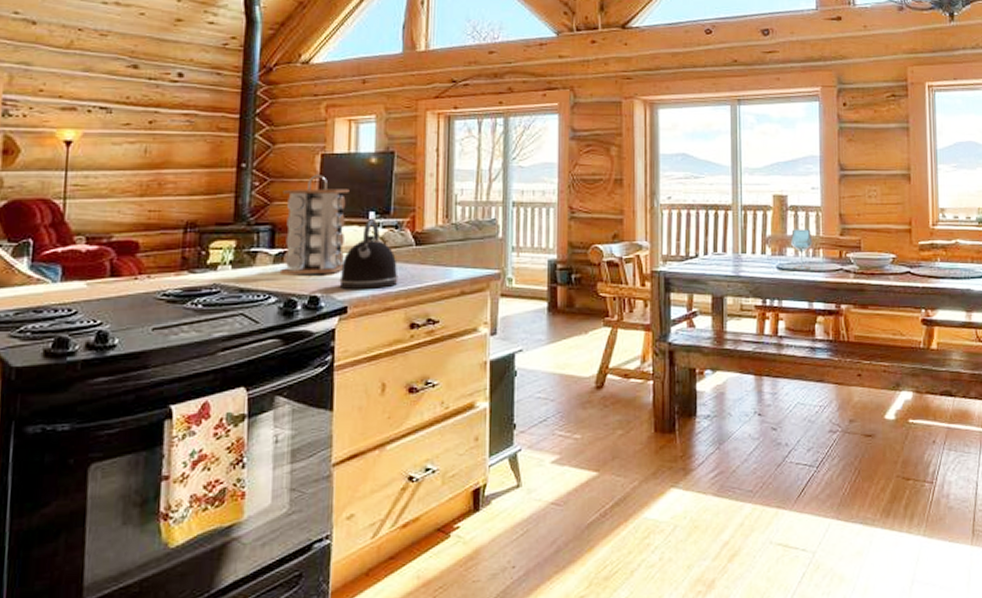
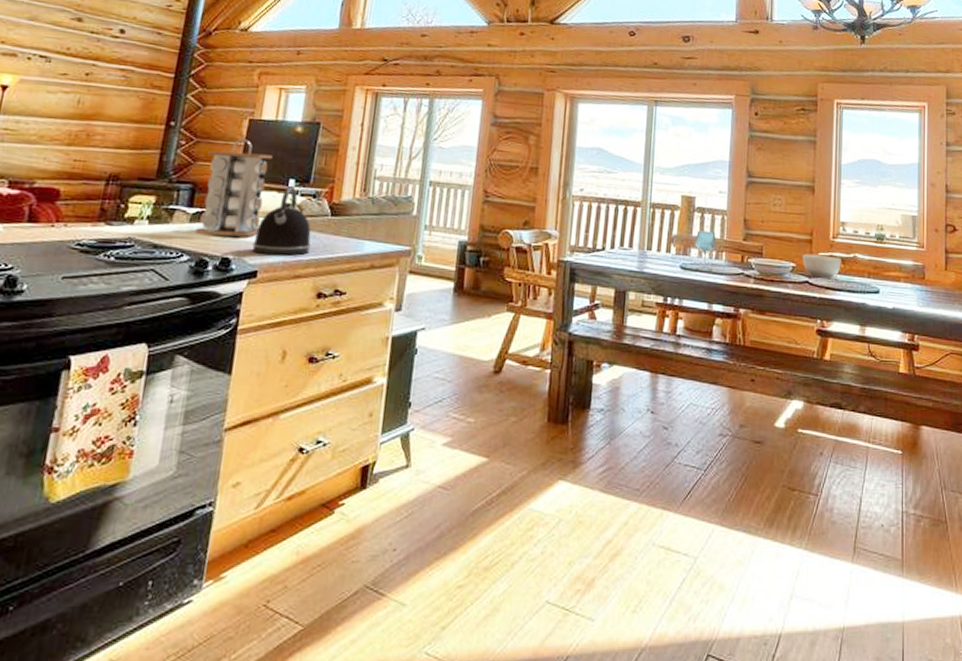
bowl: none [902,243,943,267] -> present [802,253,841,278]

